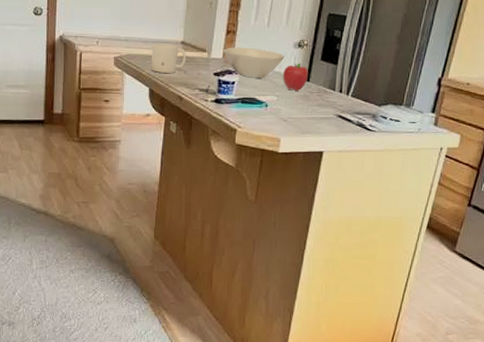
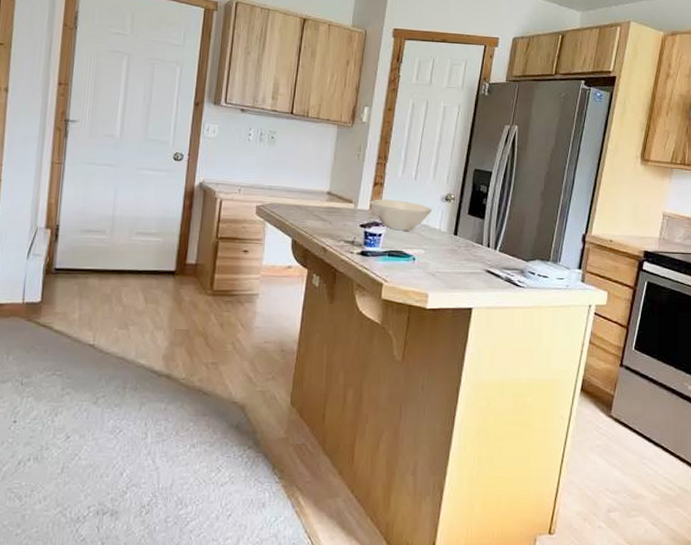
mug: present [151,43,187,74] -> none [294,193,332,225]
fruit: present [282,63,309,91] -> none [430,216,456,244]

